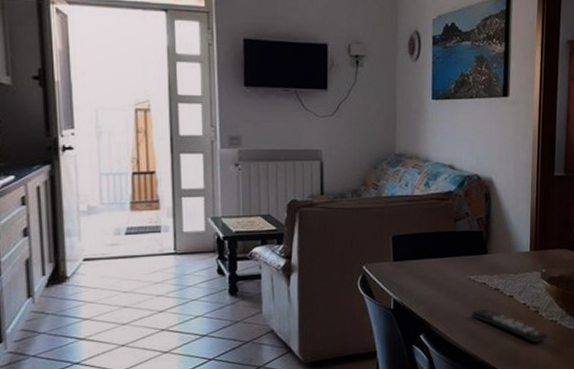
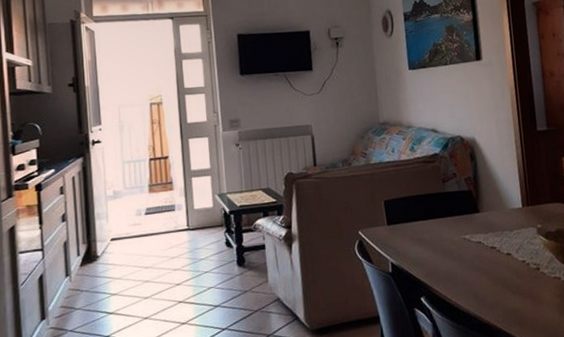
remote control: present [471,308,549,344] -> none [470,267,555,302]

